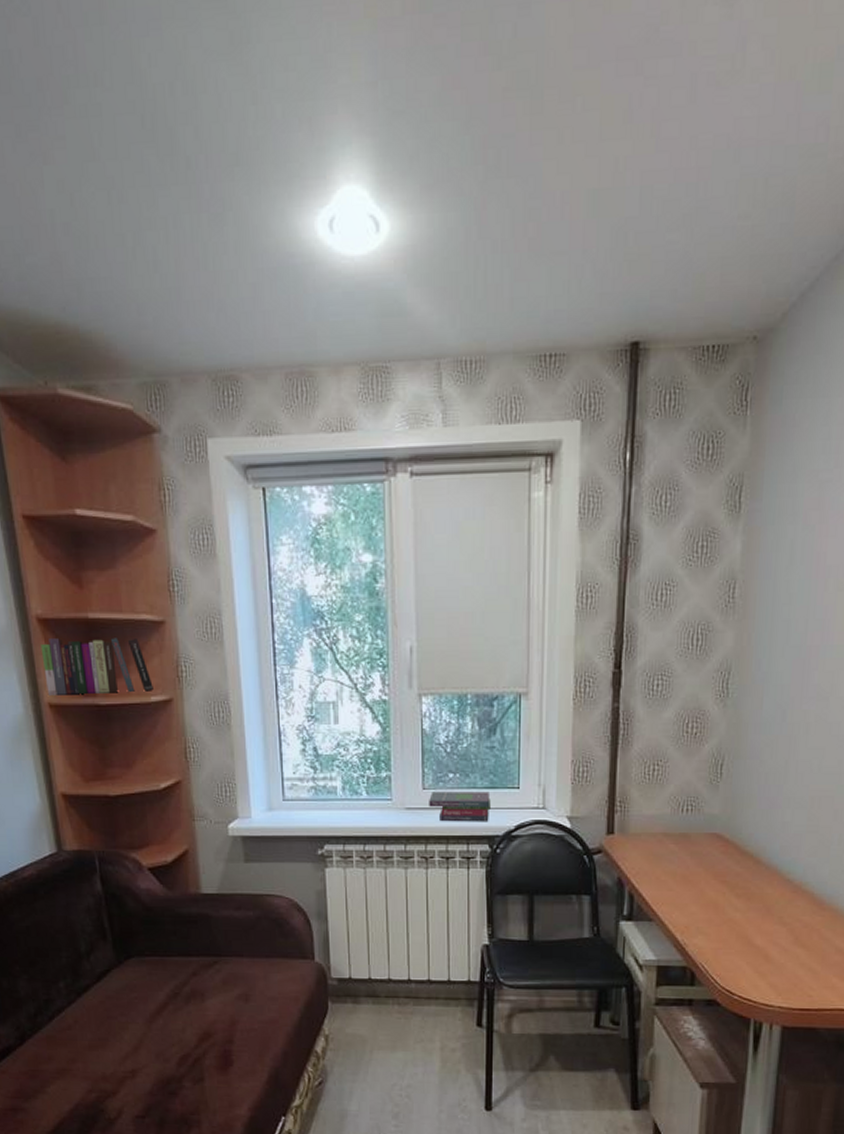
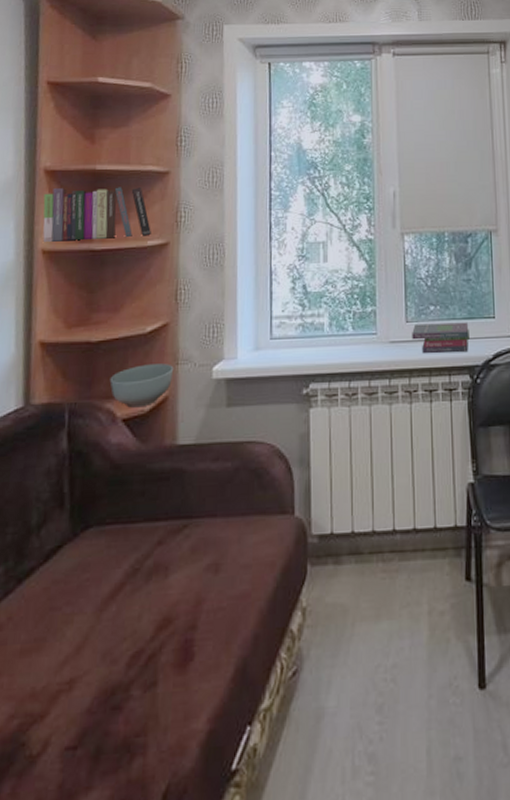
bowl: none [131,819,191,858] -> present [109,363,174,408]

